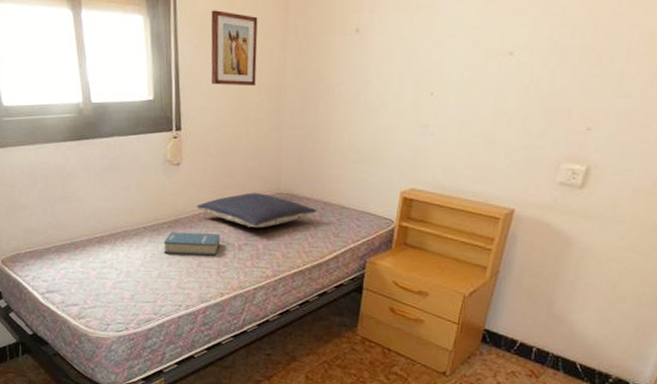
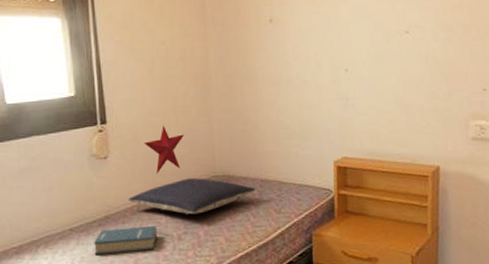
wall art: present [211,10,258,86] -> none [130,10,180,77]
decorative star: none [214,137,254,185] -> present [144,125,185,174]

